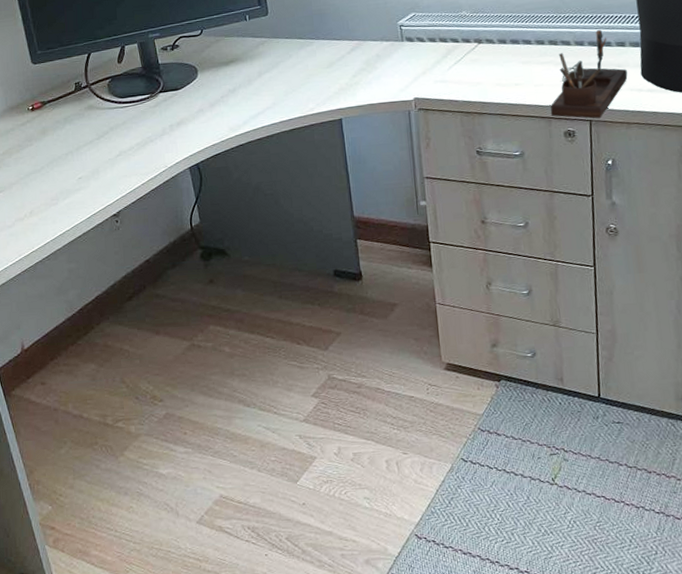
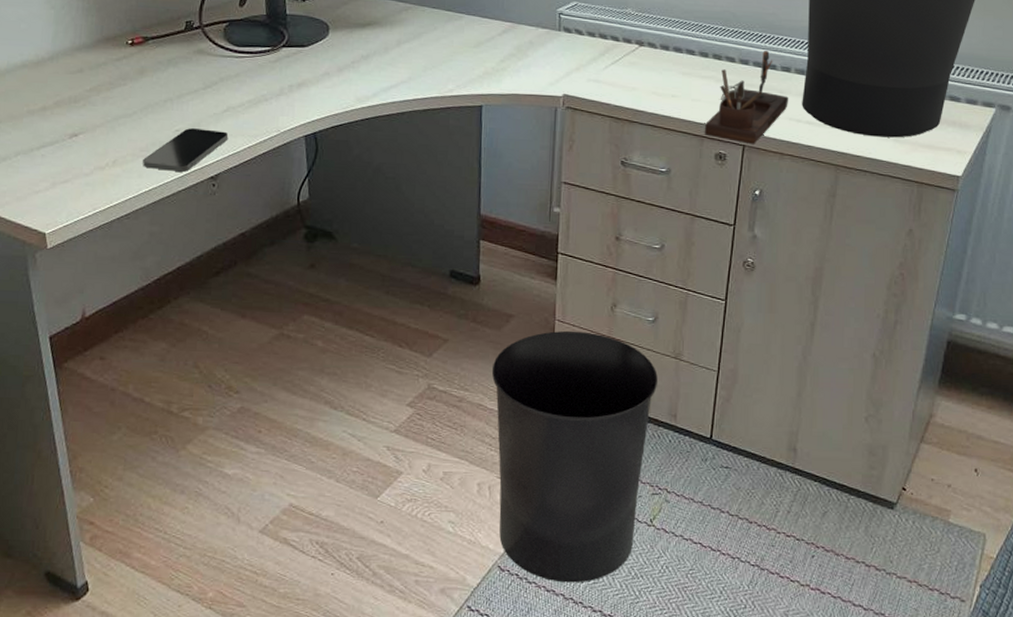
smartphone: none [55,173,124,214] -> present [143,128,229,172]
waste bin: none [384,311,541,545] -> present [491,330,658,583]

